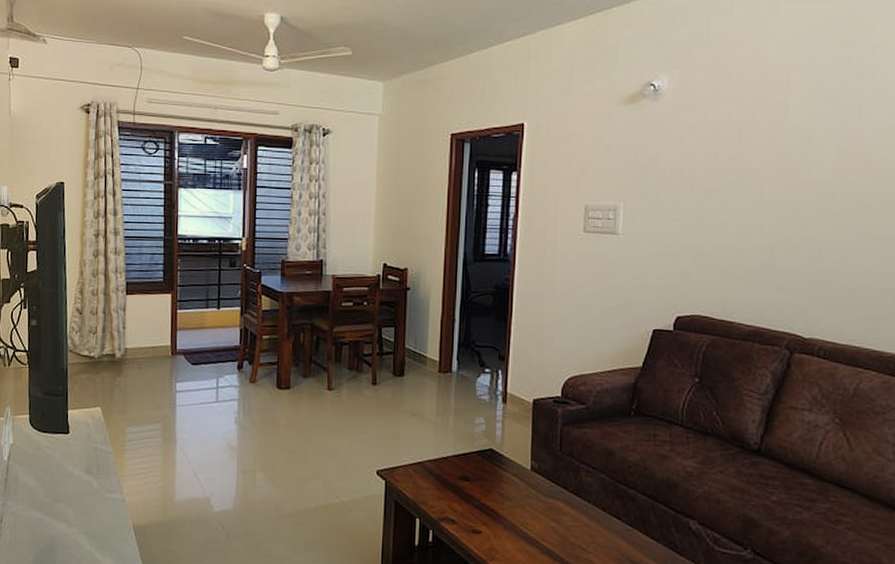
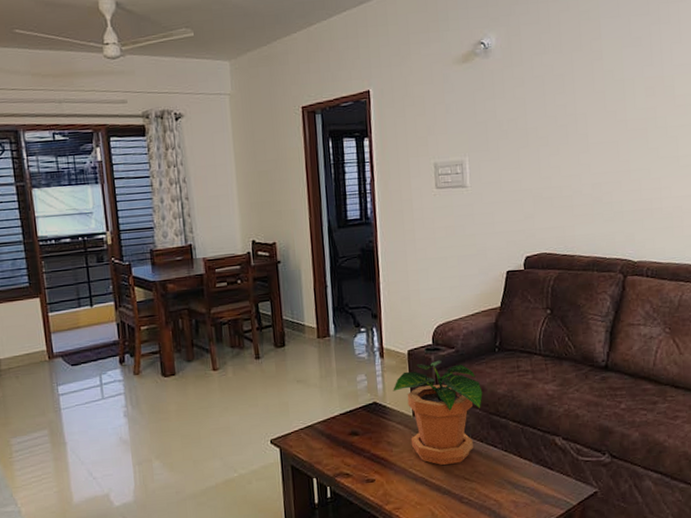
potted plant: none [512,414,611,530] -> present [393,360,483,465]

